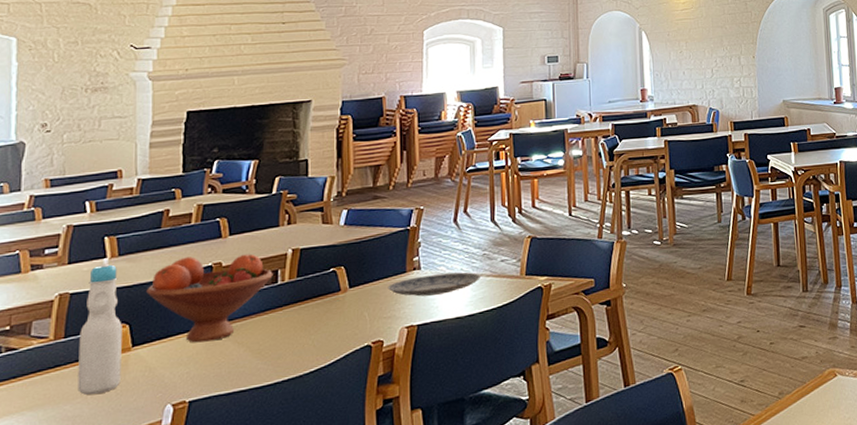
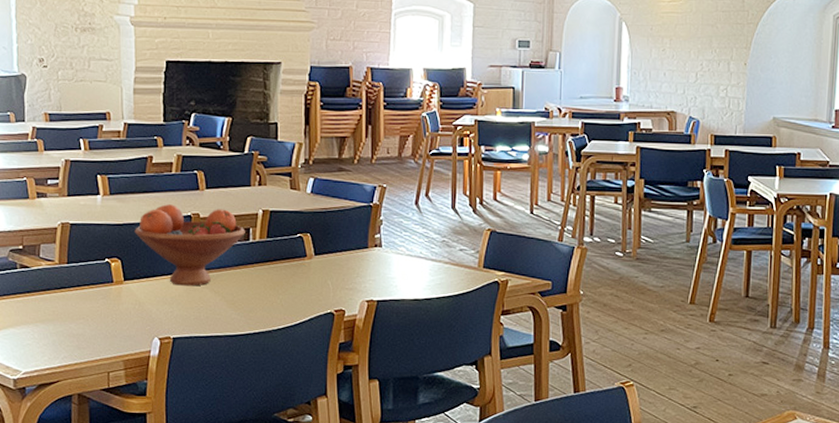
bottle: present [77,263,122,395] -> none [80,200,115,319]
plate: present [387,272,480,297] -> none [350,254,439,274]

